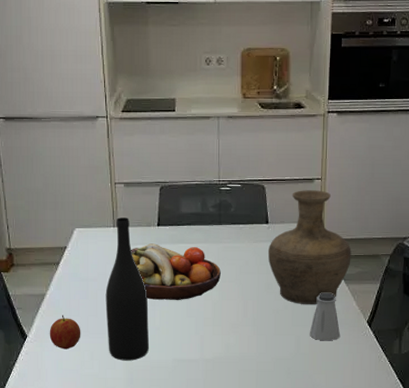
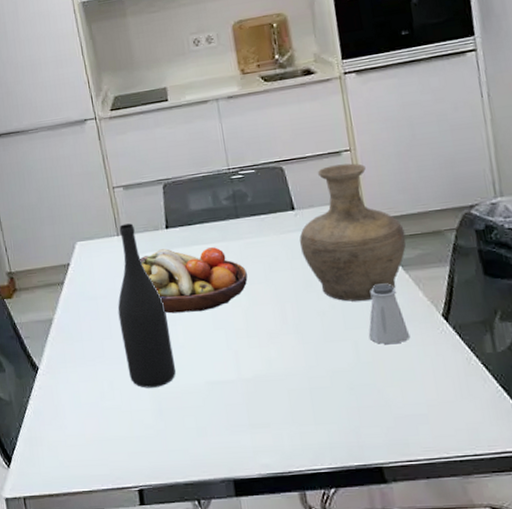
fruit: present [49,315,81,350] -> none [61,340,97,380]

